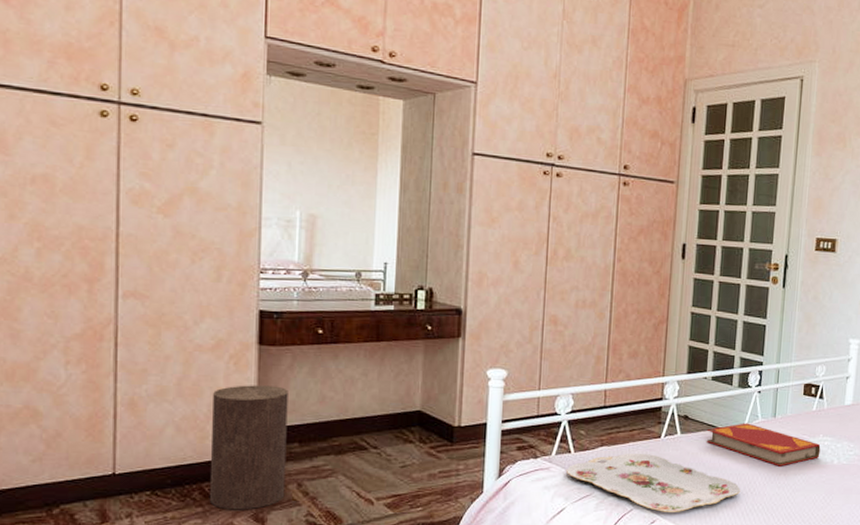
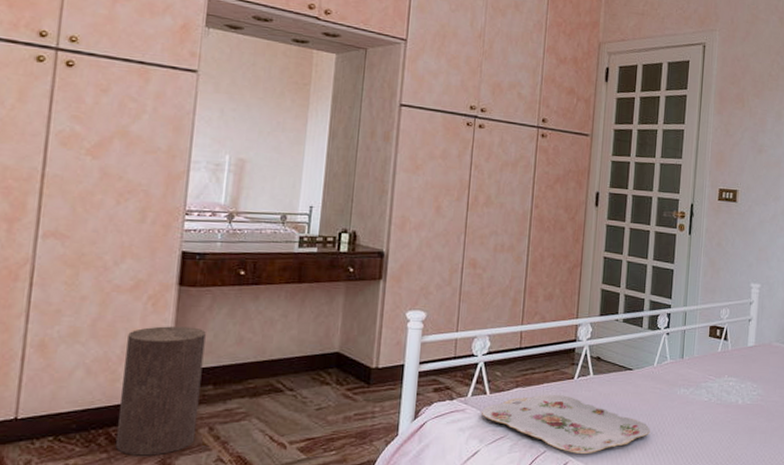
hardback book: present [706,423,821,466] -> none [617,364,726,407]

